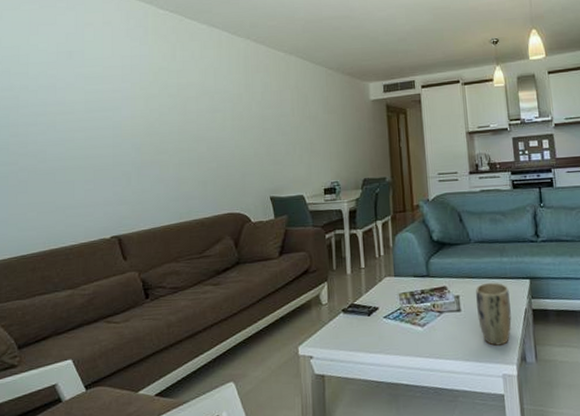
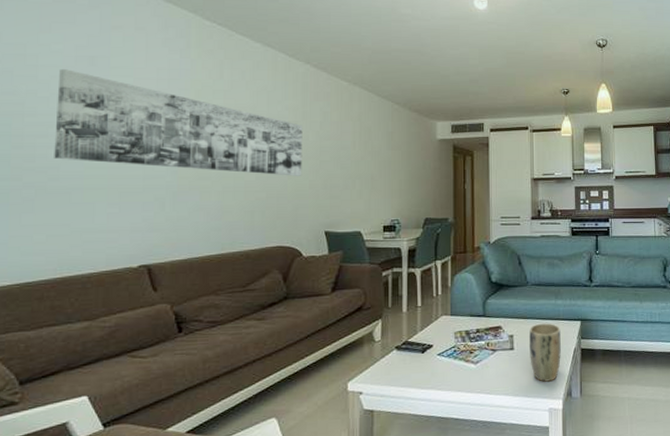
wall art: none [42,64,248,146] -> present [54,69,303,176]

